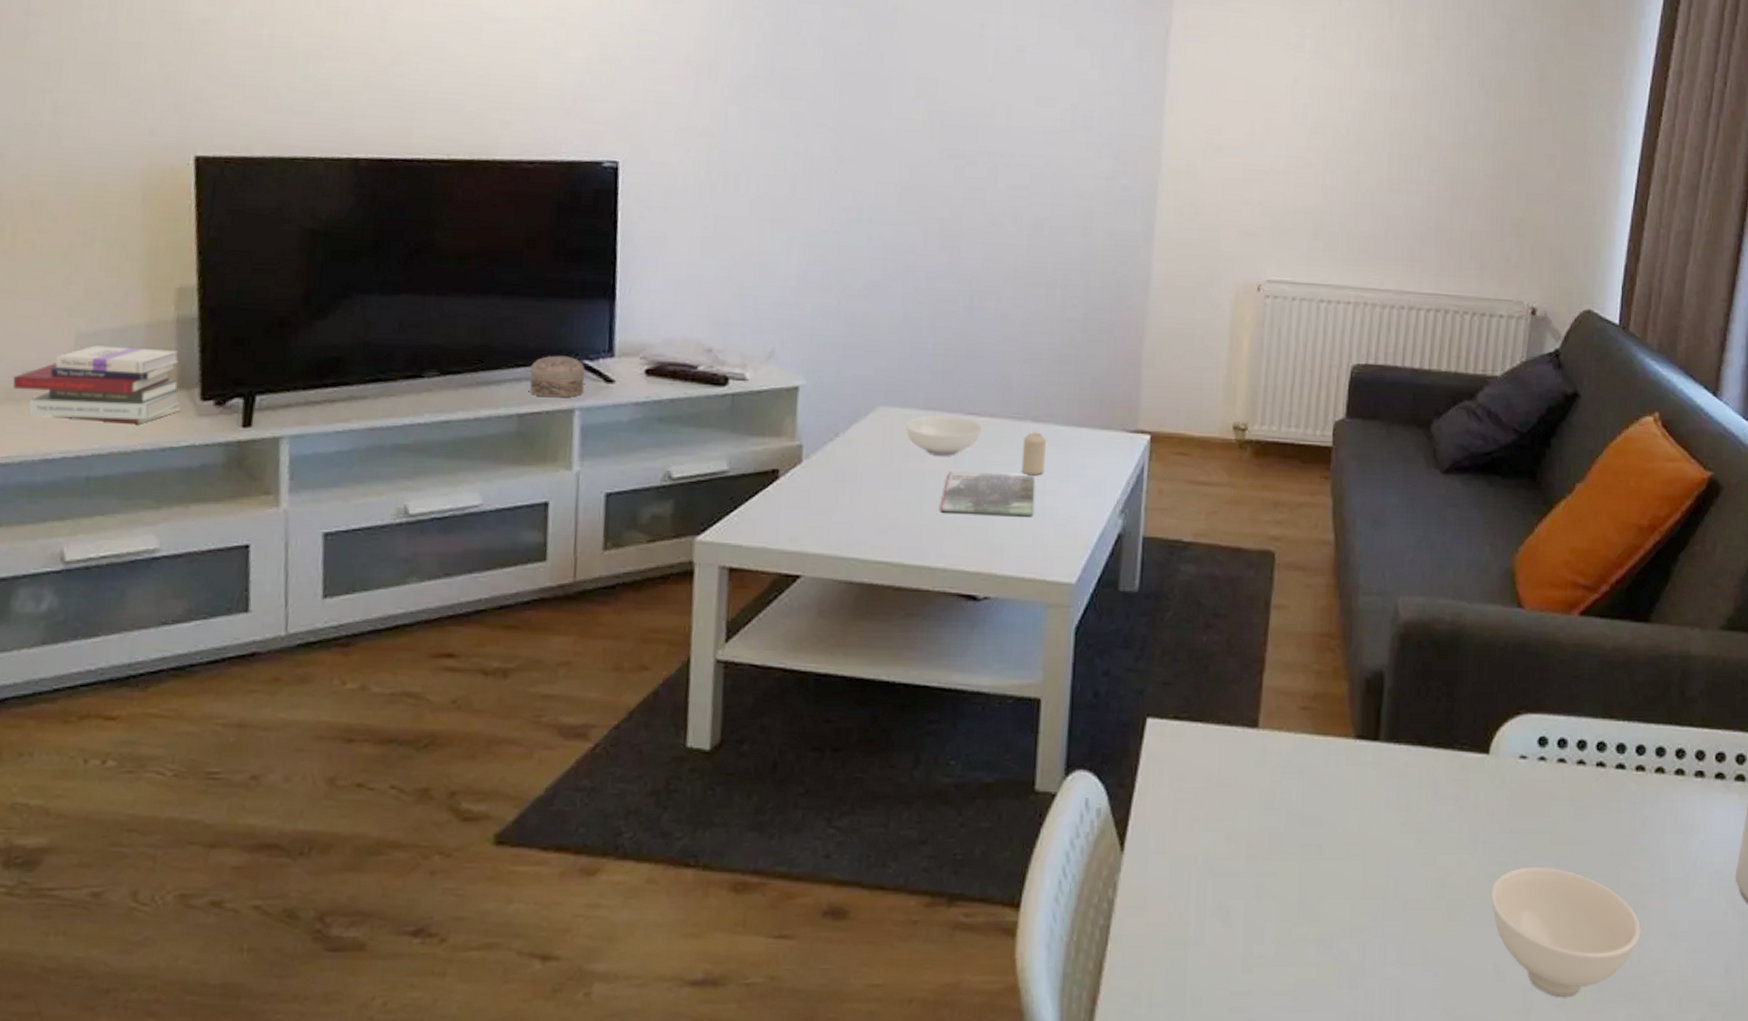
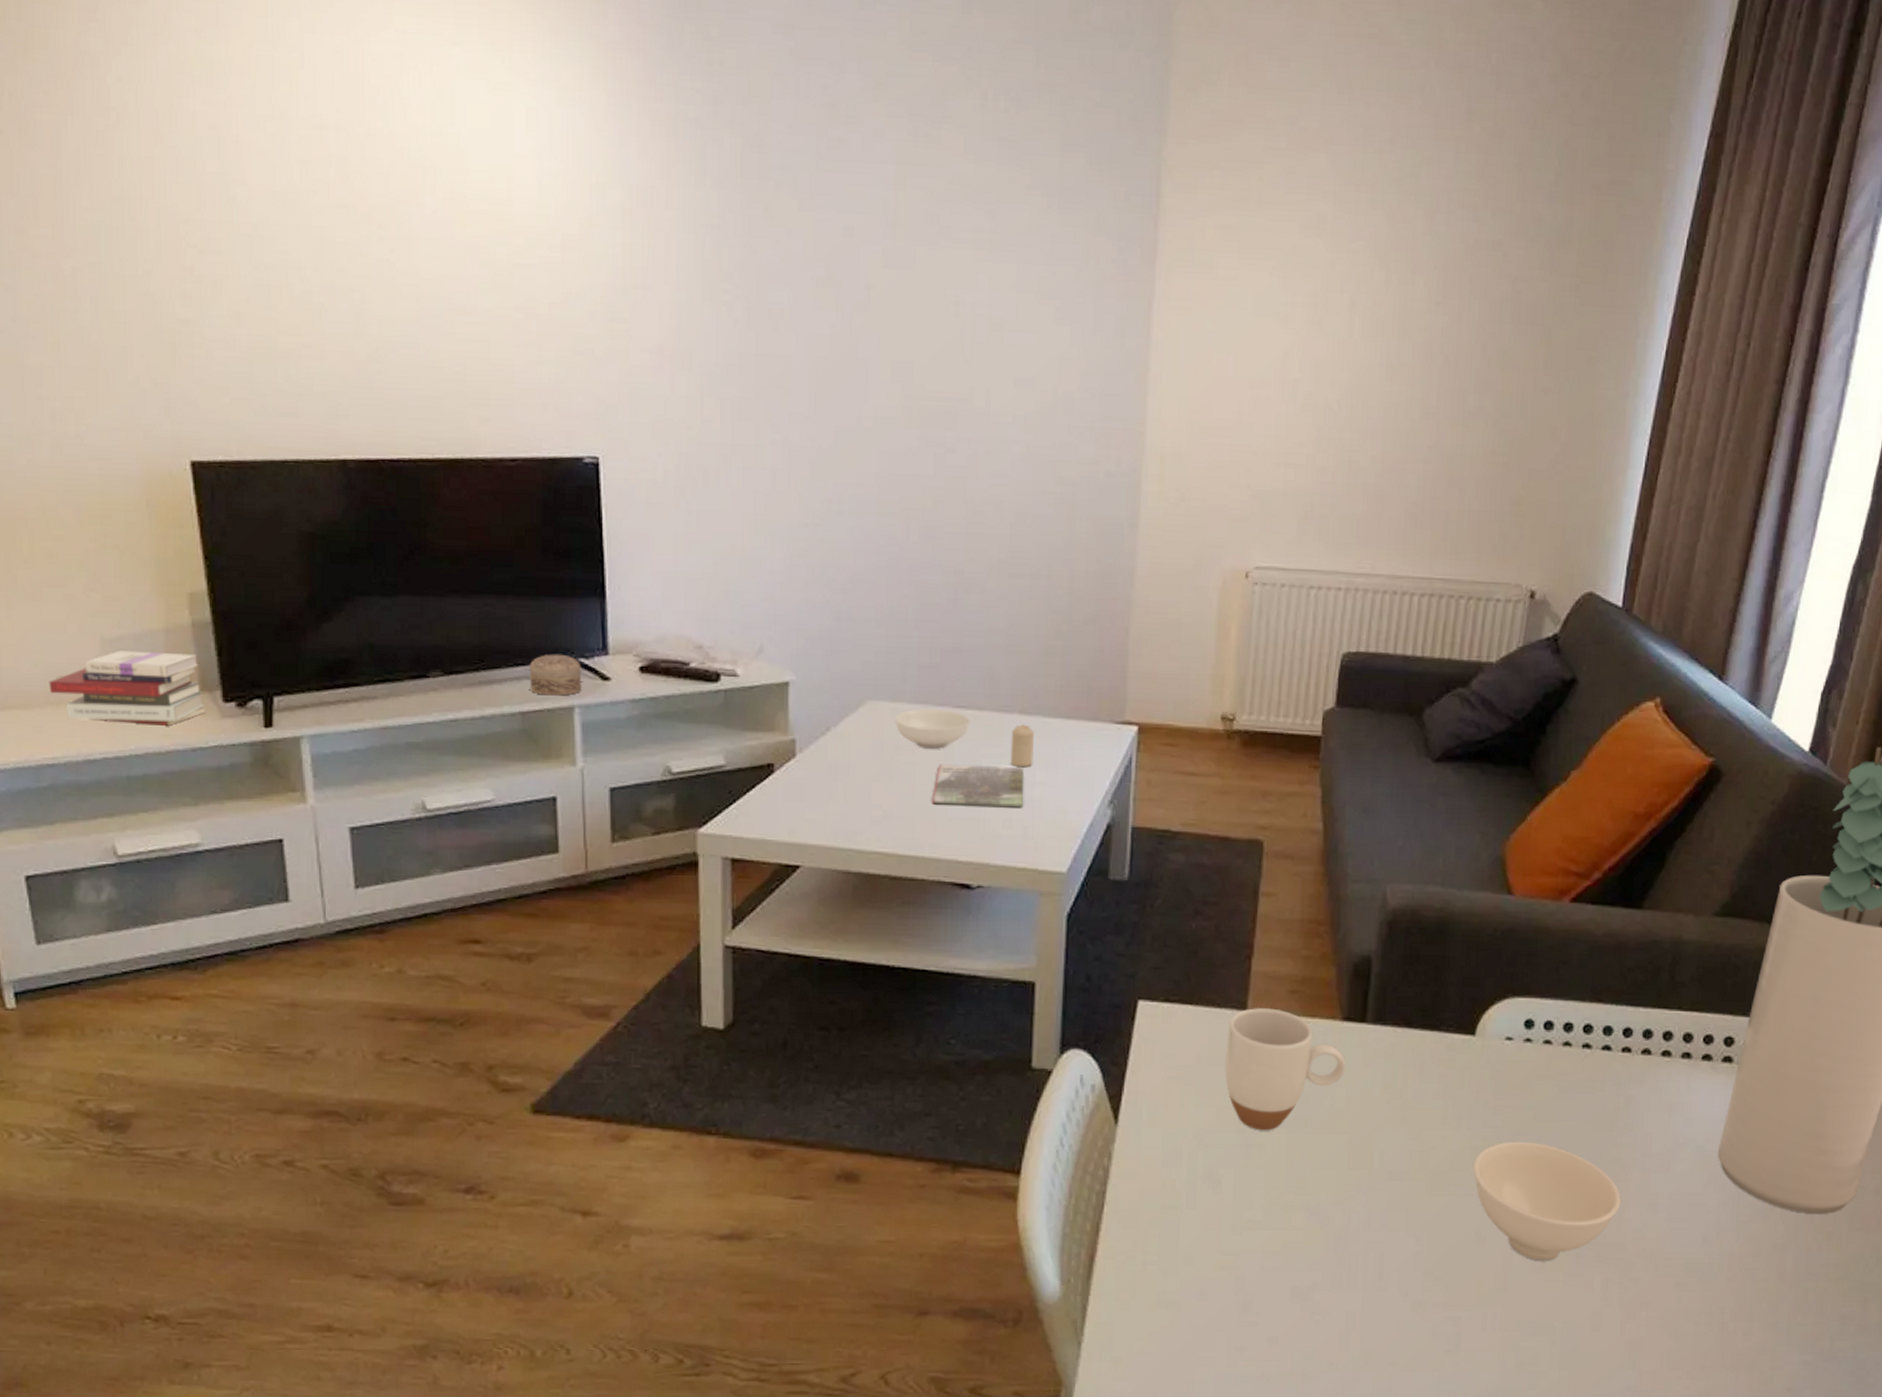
mug: none [1235,726,1360,856] -> present [1225,1008,1347,1130]

